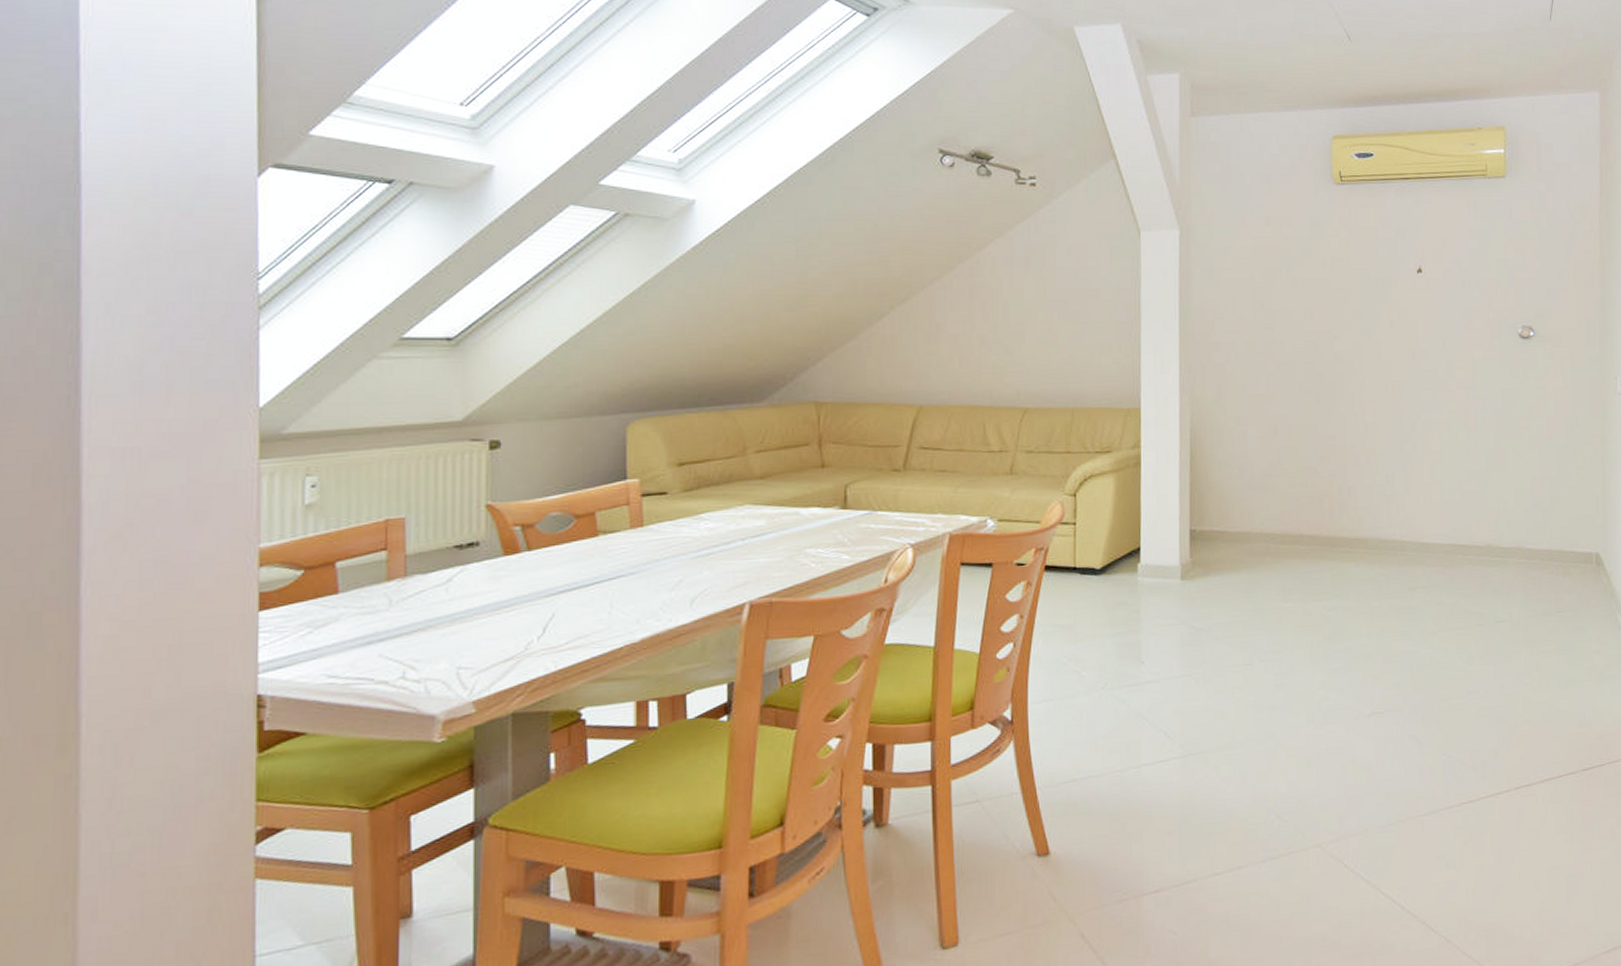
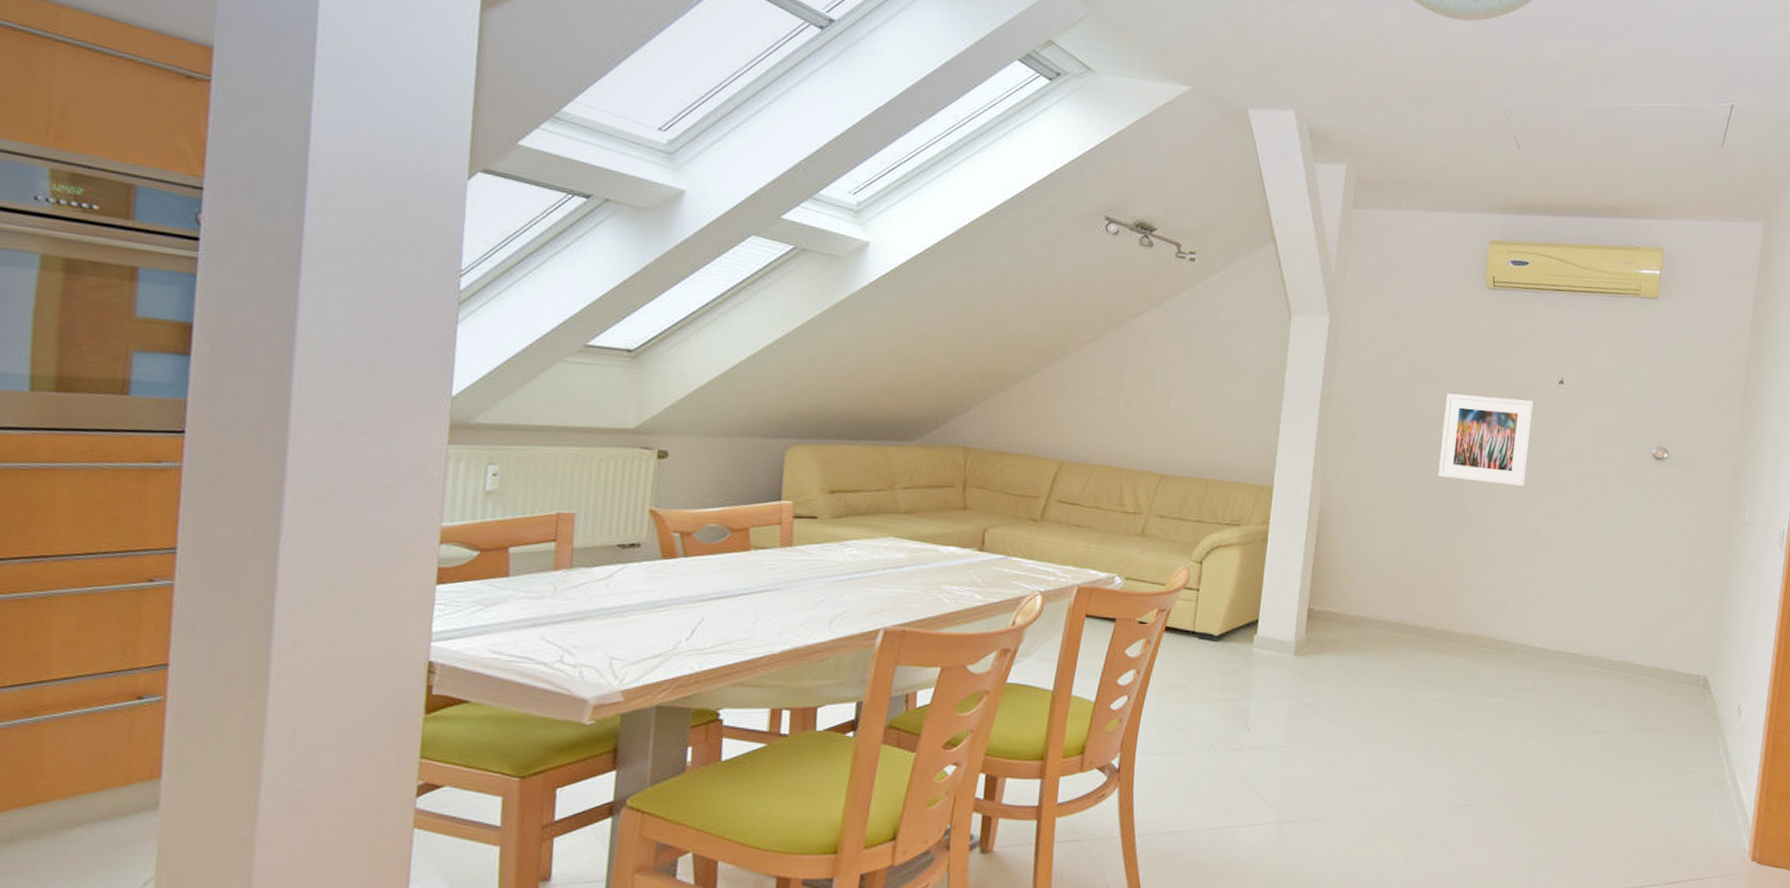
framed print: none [1306,293,1396,381] -> present [1438,393,1534,487]

